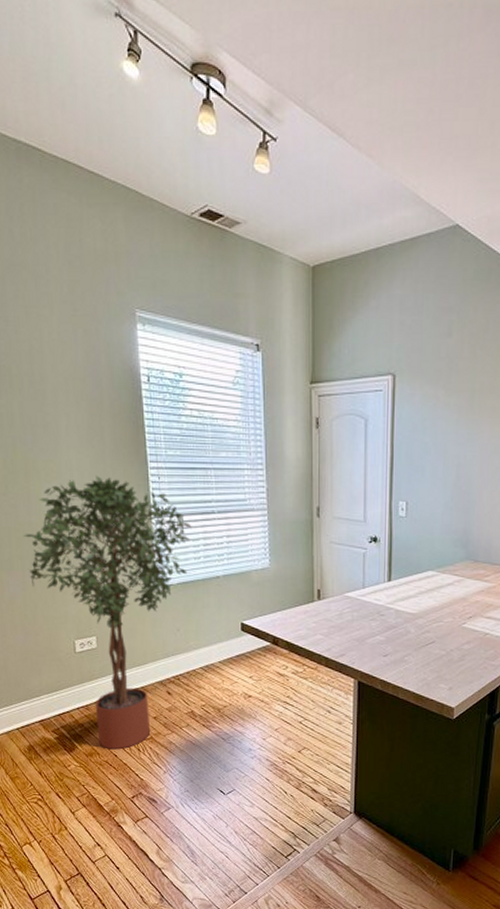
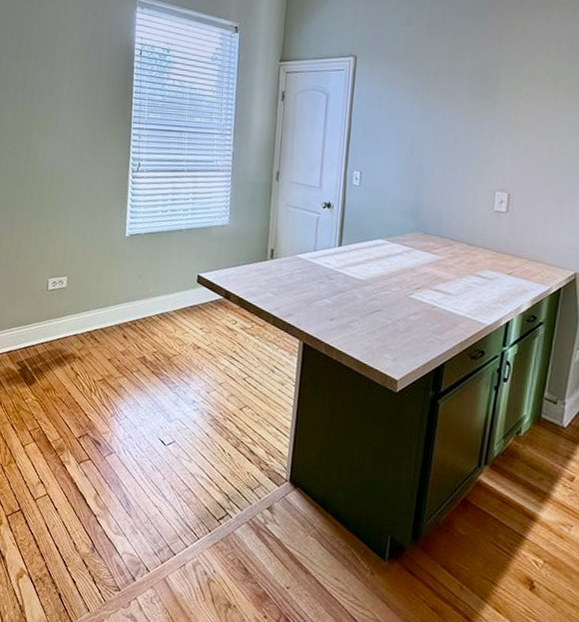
potted tree: present [24,475,192,750] -> none [19,131,163,388]

